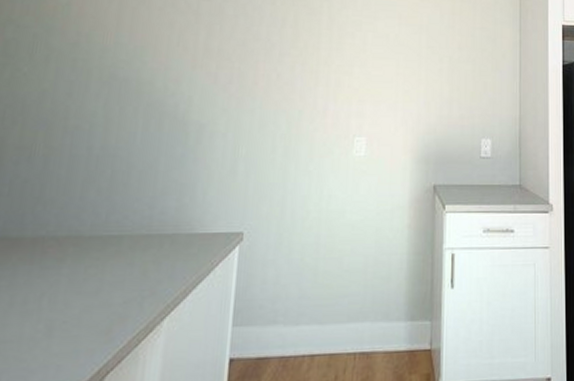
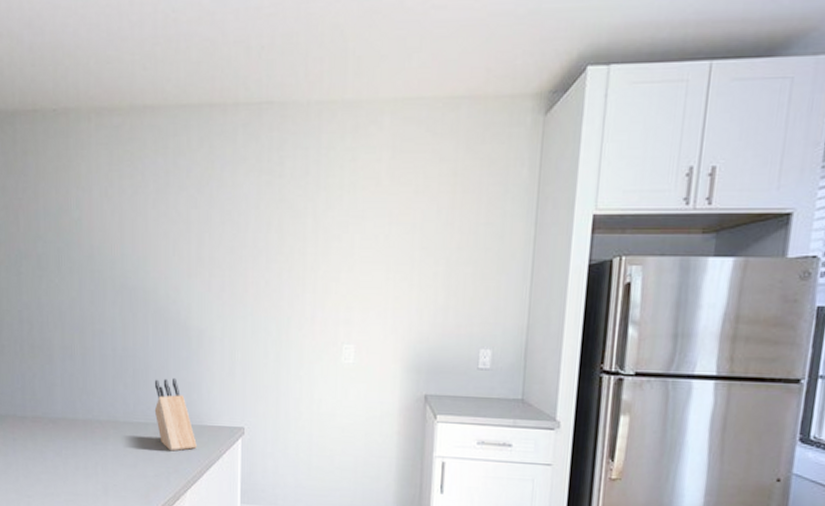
knife block: none [132,180,184,269] -> present [154,378,197,452]

